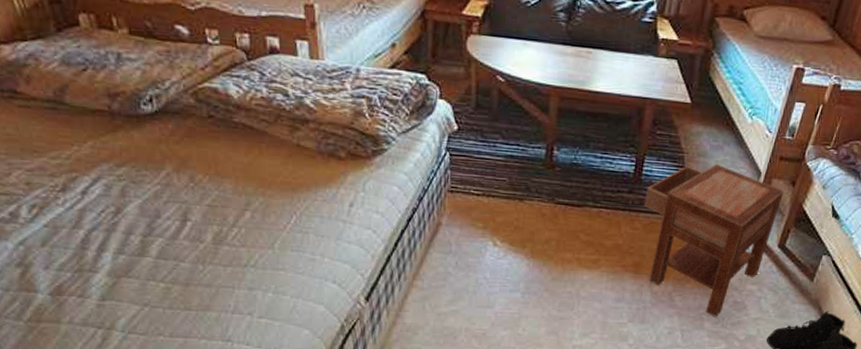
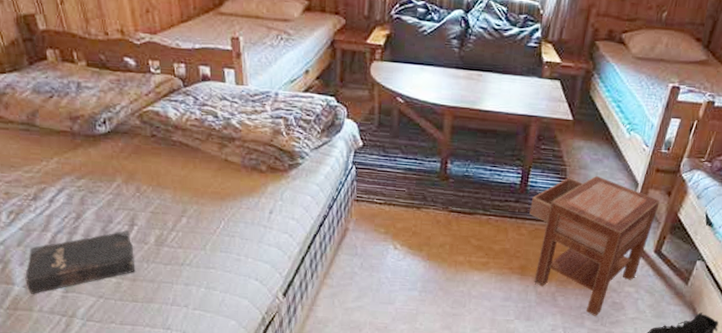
hardback book: none [51,226,189,303] -> present [25,230,136,294]

